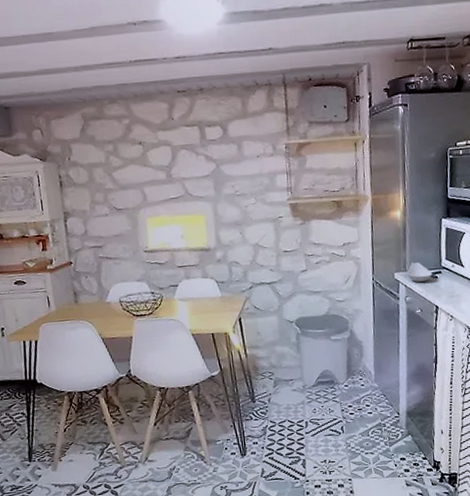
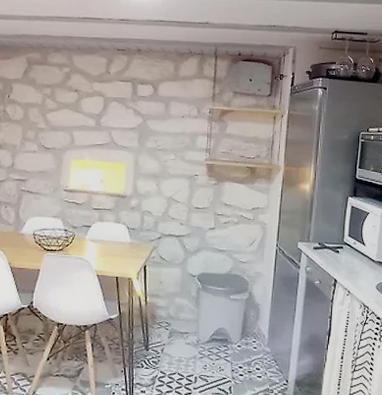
spoon rest: present [407,262,433,282] -> none [310,234,335,254]

